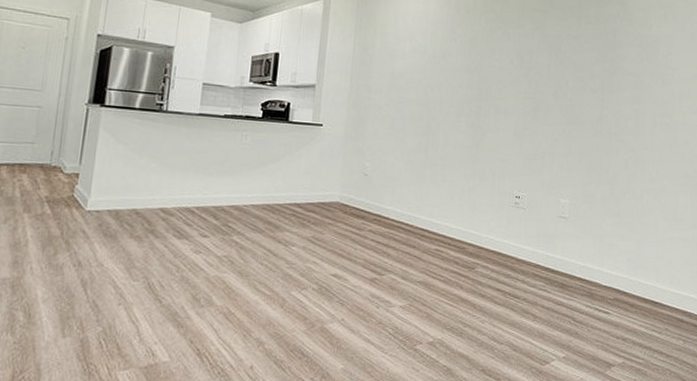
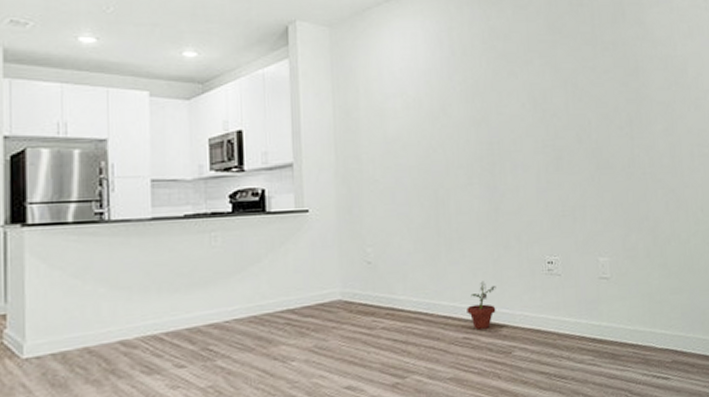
potted plant: none [441,204,469,245] -> present [467,281,496,329]

